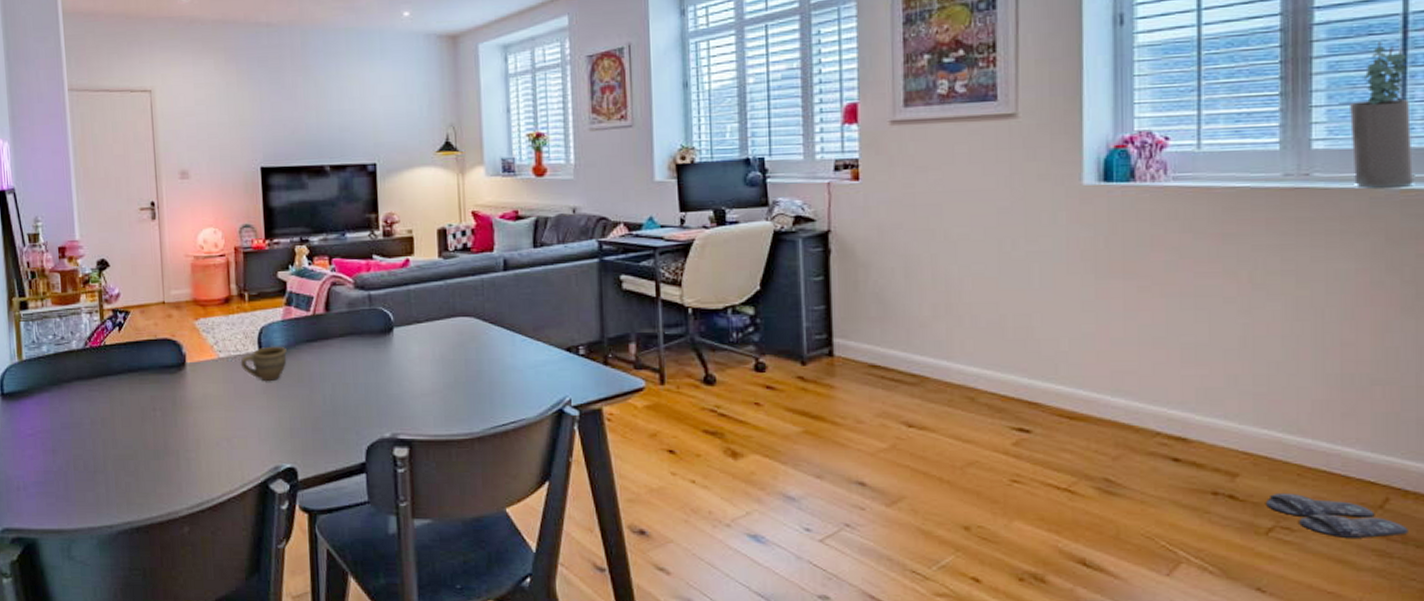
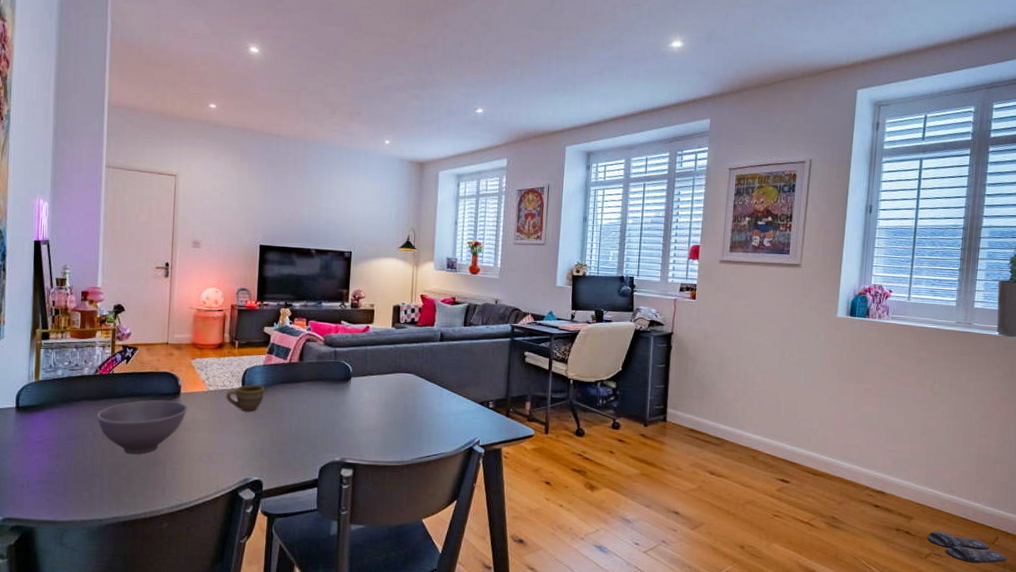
bowl: none [91,373,198,443] -> present [96,400,188,454]

